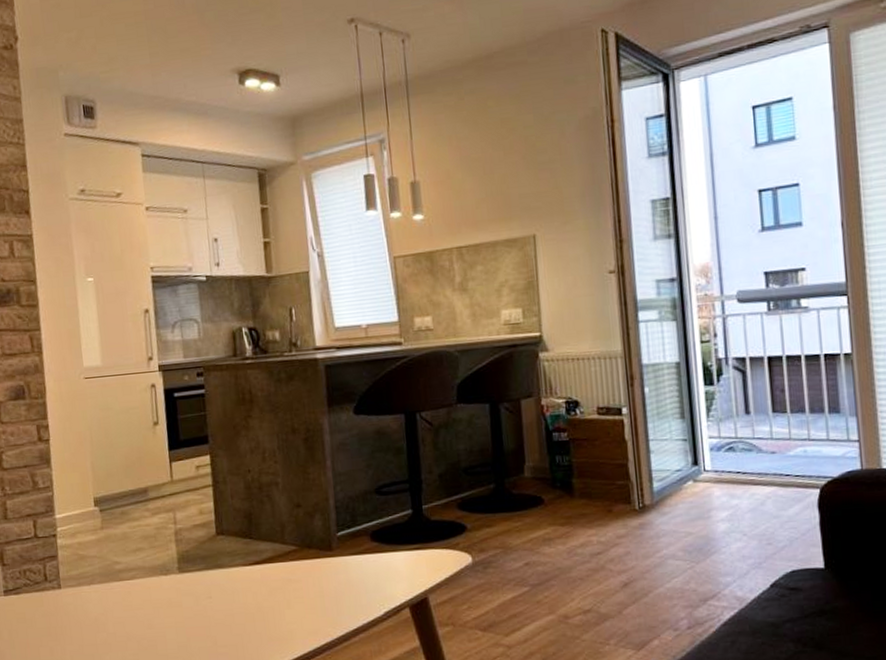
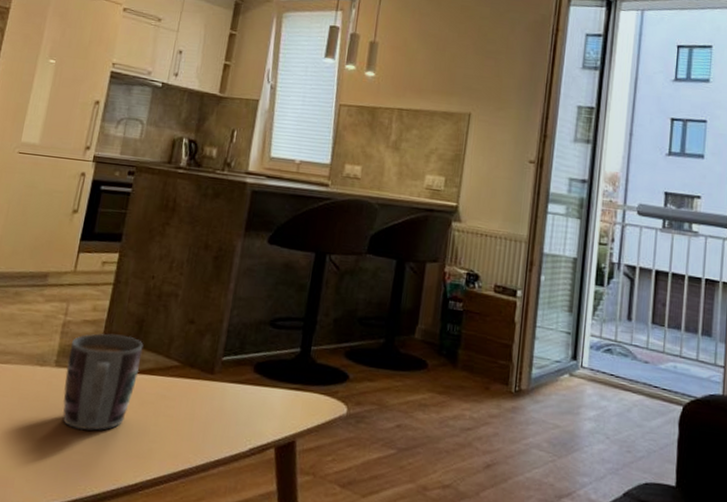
mug: none [188,531,260,626] -> present [62,333,144,431]

